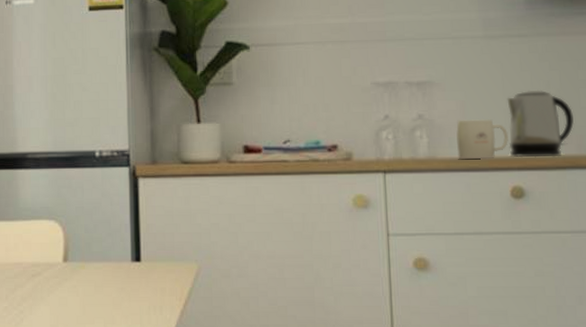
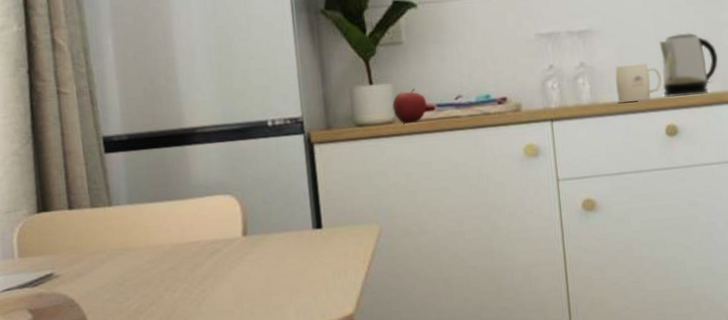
fruit: none [219,130,255,164] -> present [392,89,428,123]

